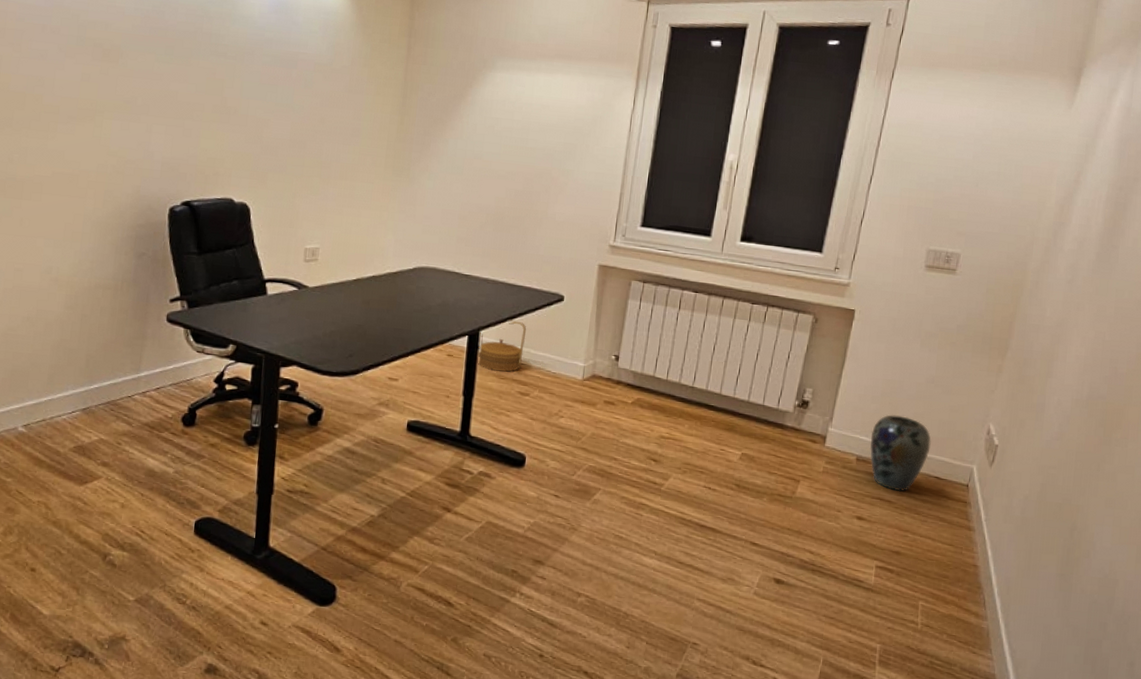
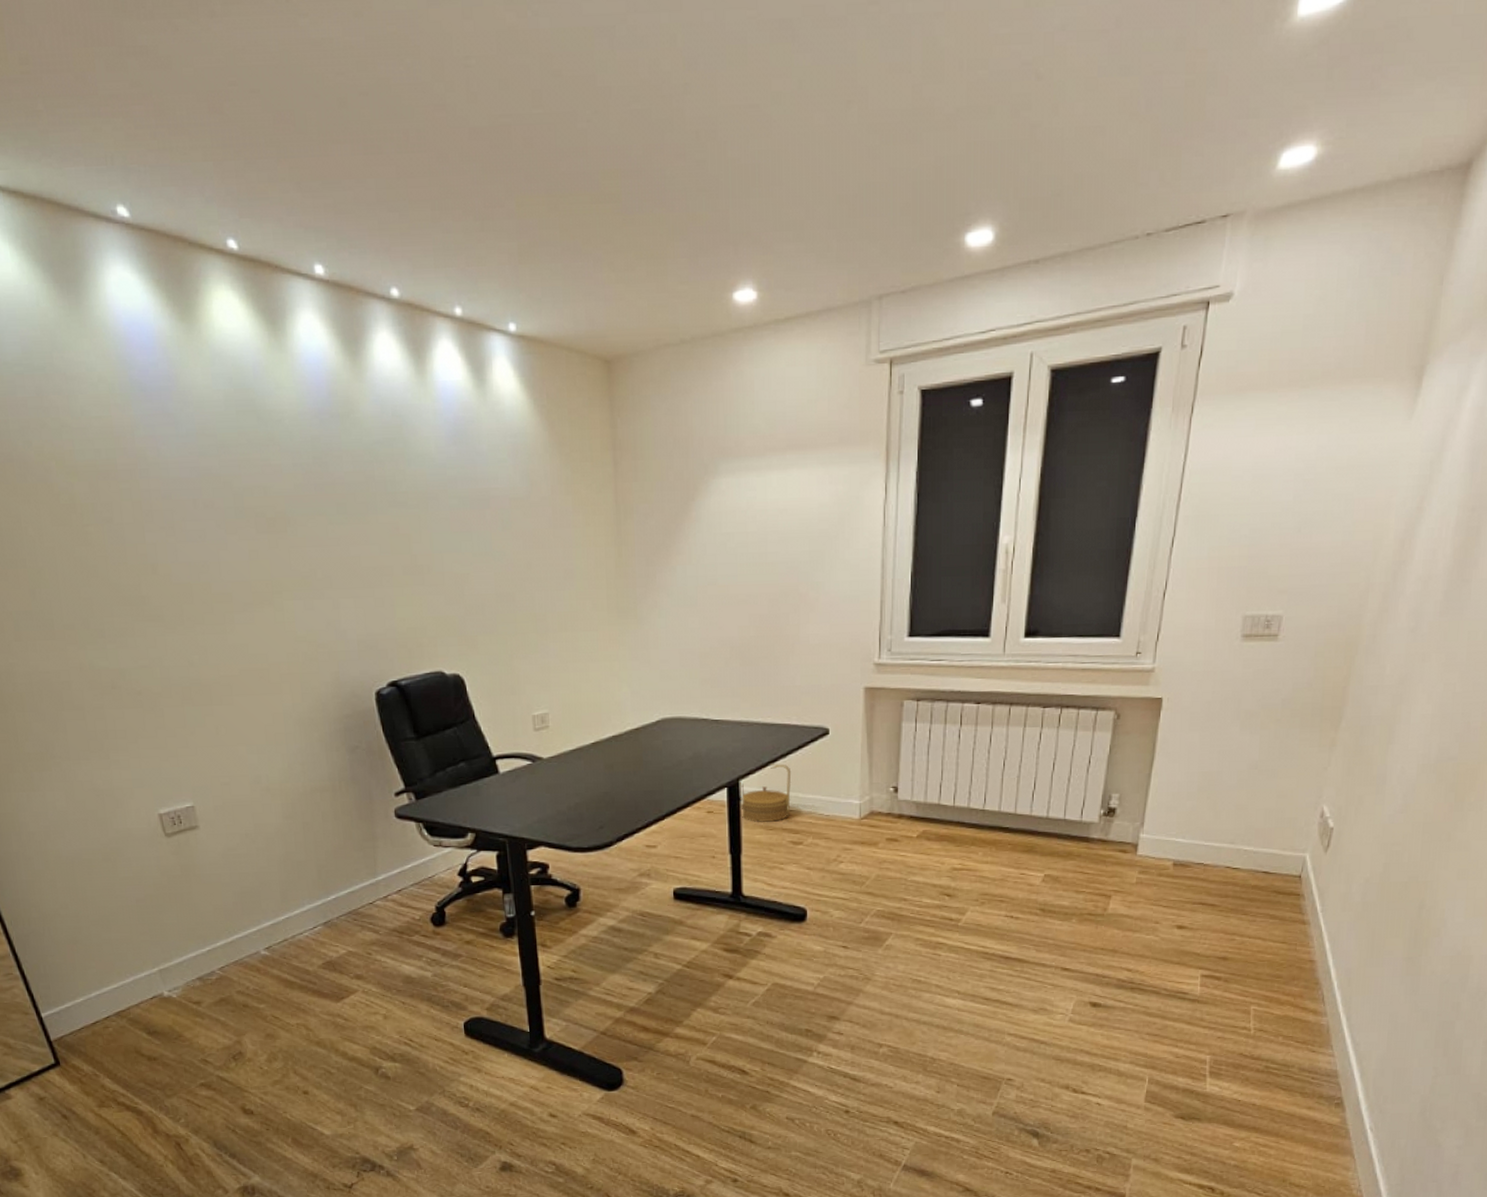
vase: present [869,414,931,492] -> none [1187,810,1257,893]

